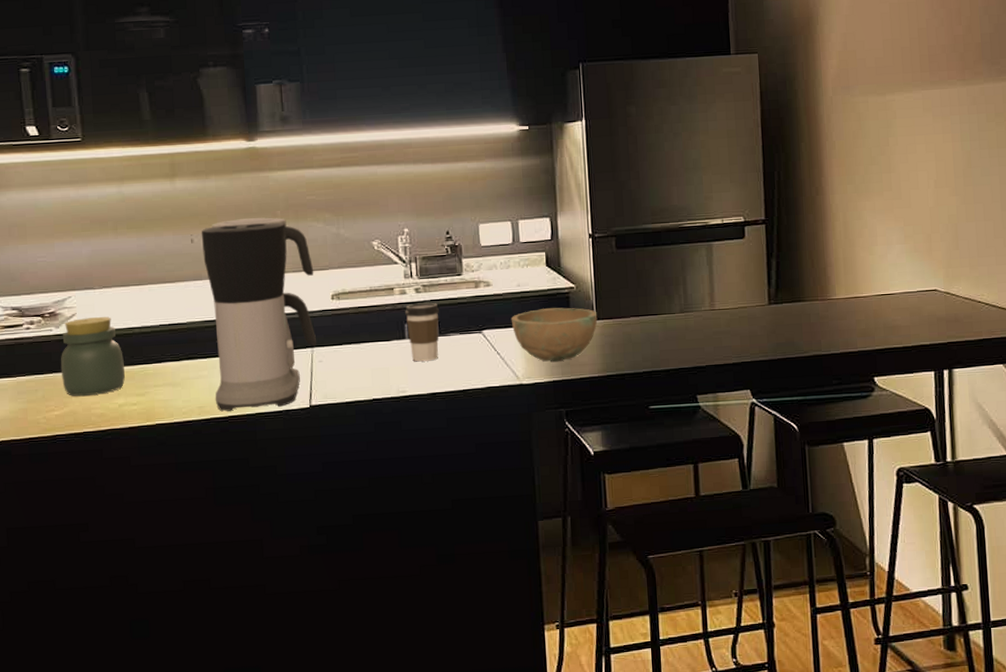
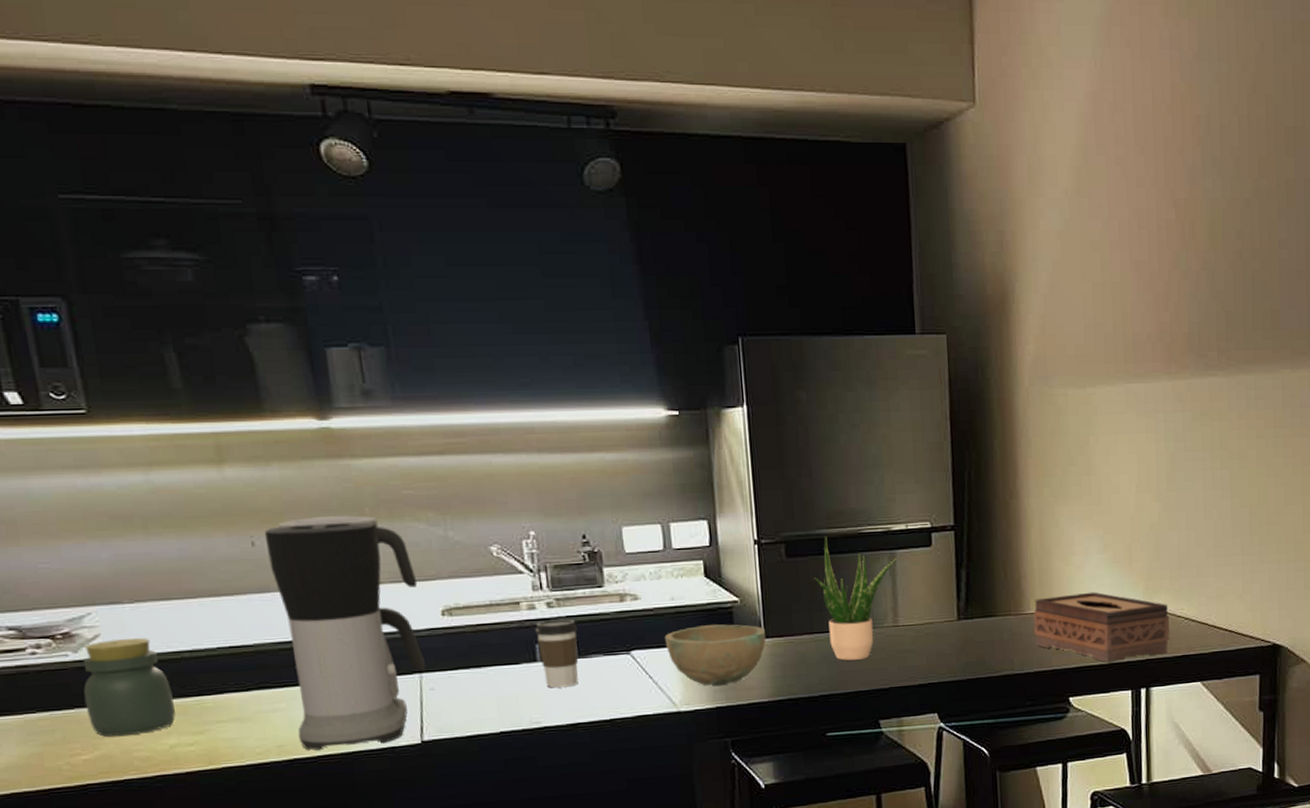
potted plant: none [640,231,714,341] -> present [813,537,898,661]
tissue box: none [839,279,971,345] -> present [1033,592,1170,663]

